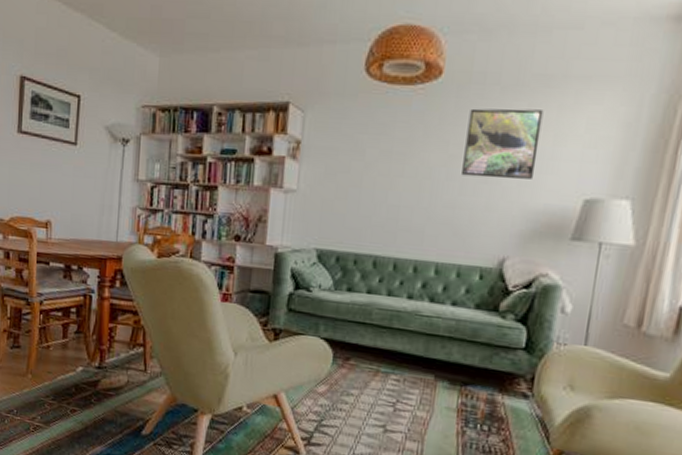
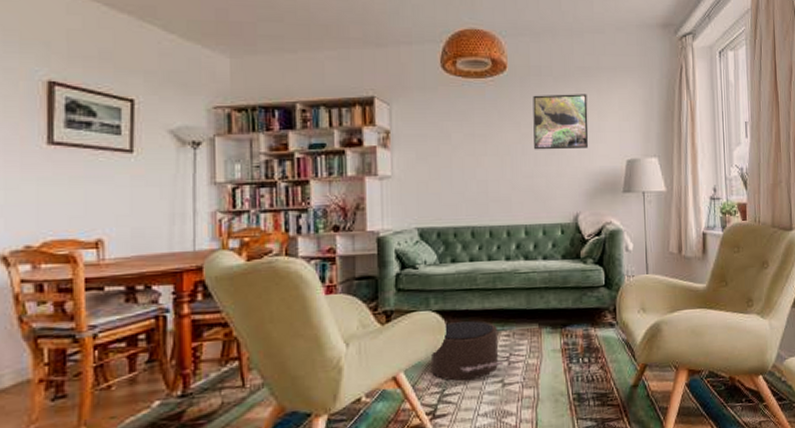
pouf: none [312,353,389,418] -> present [432,320,504,381]

